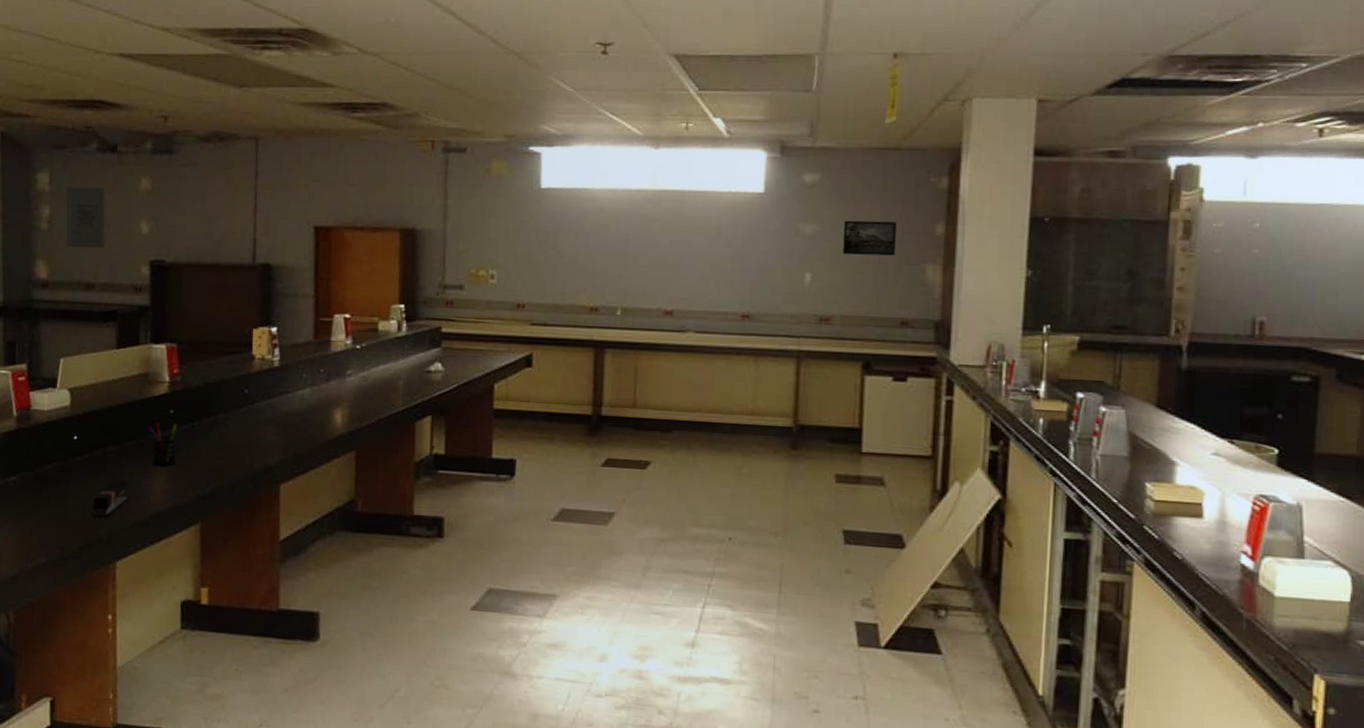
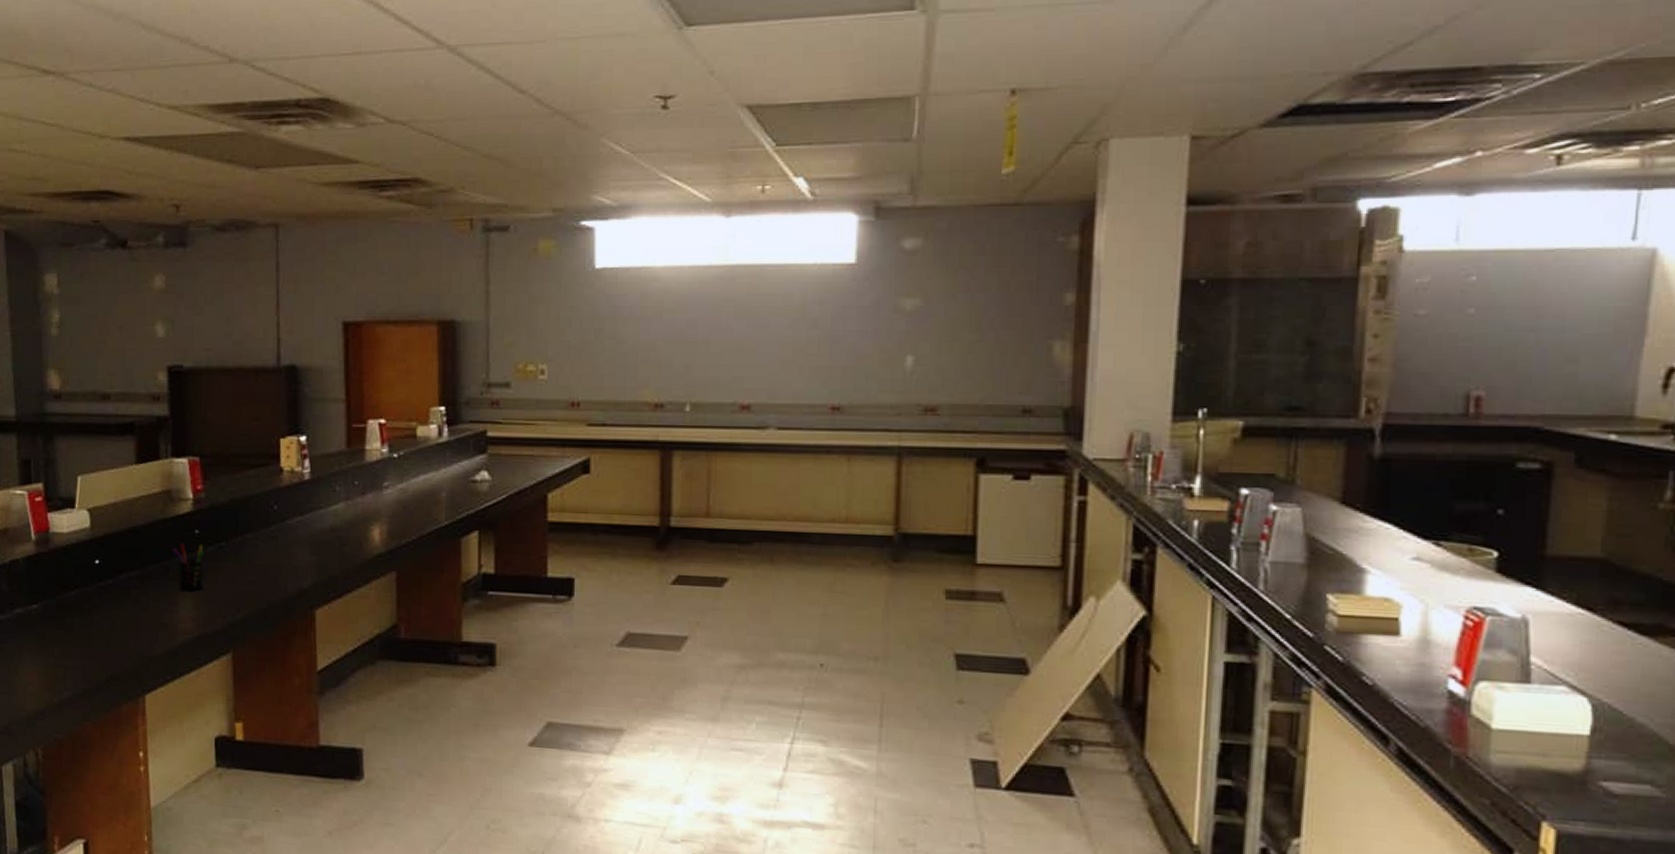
wall art: present [66,186,107,249] -> none [76,286,121,355]
stapler: present [92,478,130,518] -> none [118,605,156,648]
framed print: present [843,220,896,256] -> none [951,292,1016,332]

